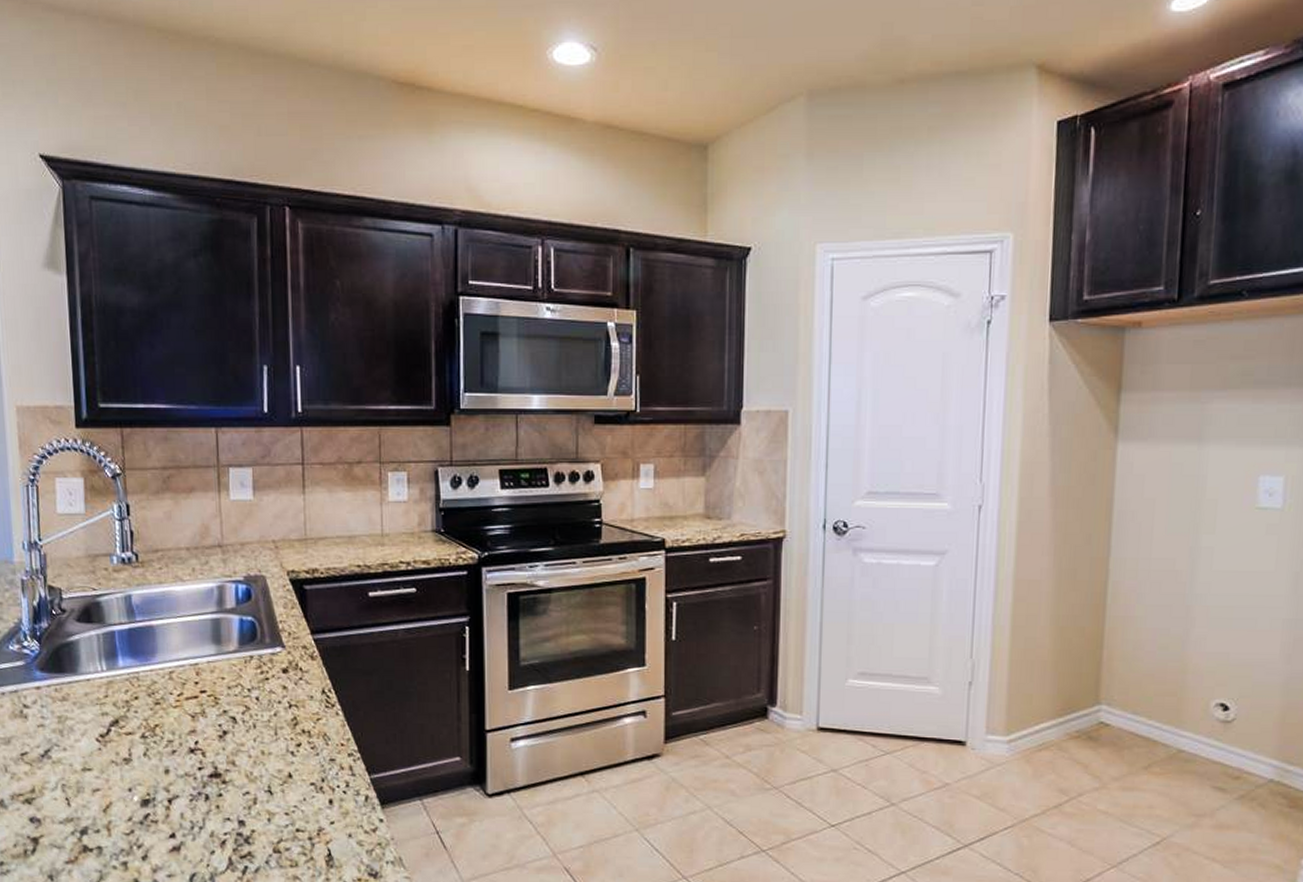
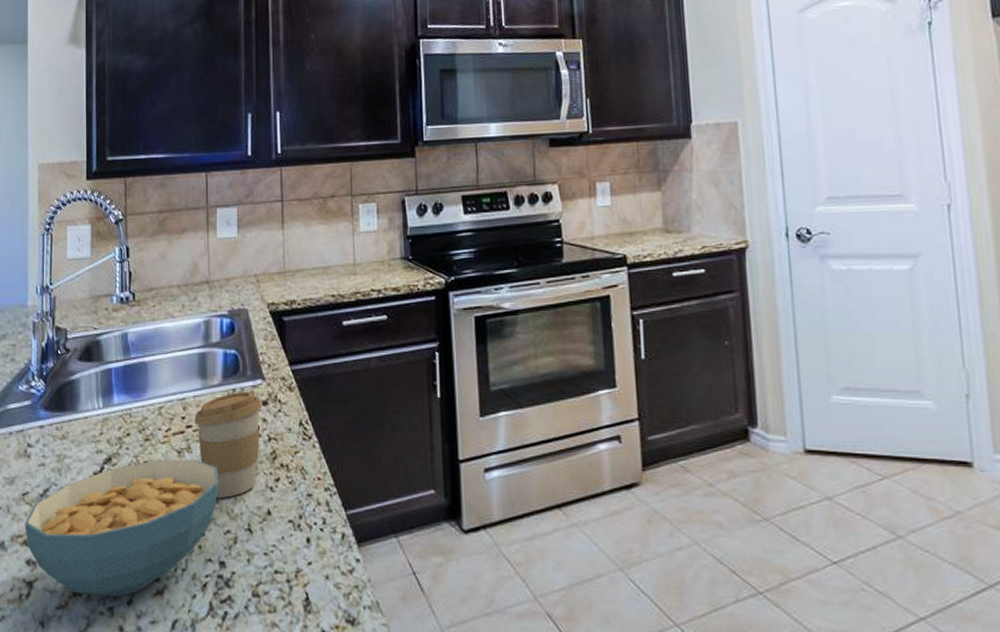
cereal bowl: none [25,723,237,853] -> present [24,459,219,597]
coffee cup: none [208,658,283,761] -> present [194,391,263,498]

